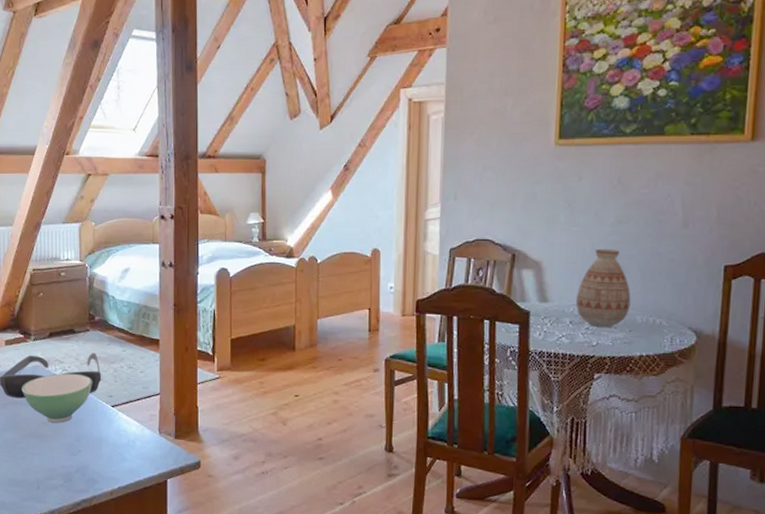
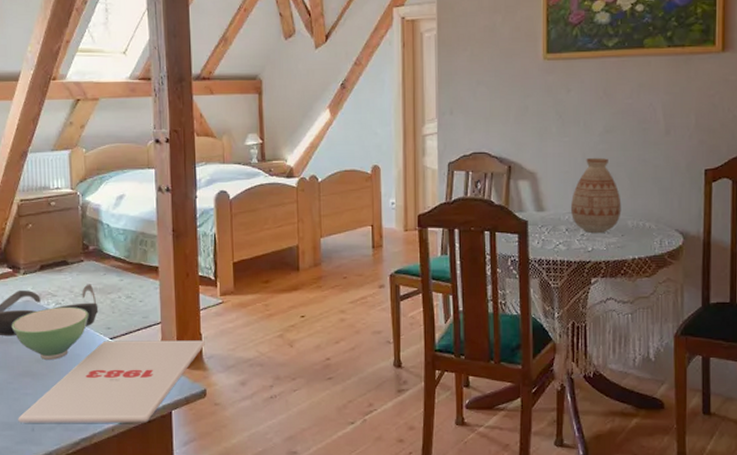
magazine: none [25,408,201,489] -> present [18,340,205,423]

